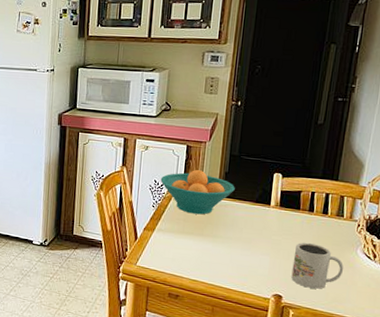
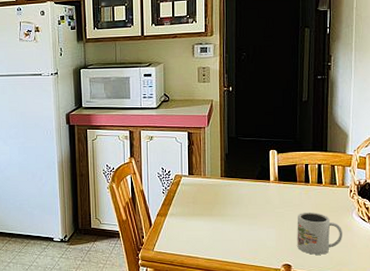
fruit bowl: present [160,170,235,215] -> none [167,154,236,196]

